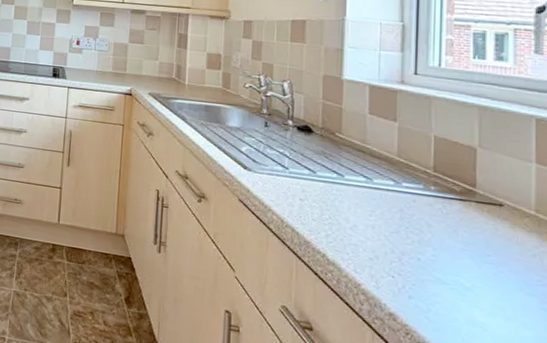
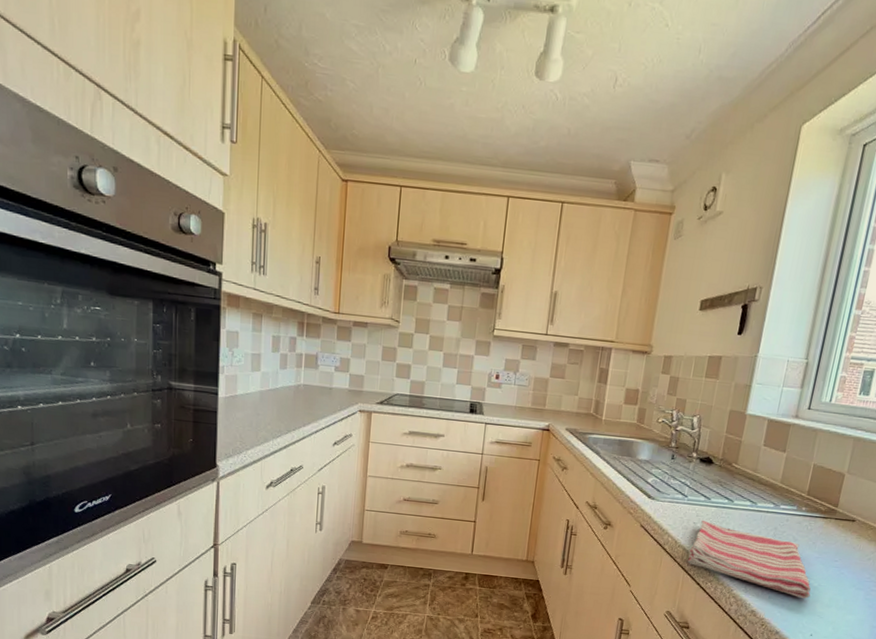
dish towel: none [299,197,464,302] -> present [688,521,811,598]

